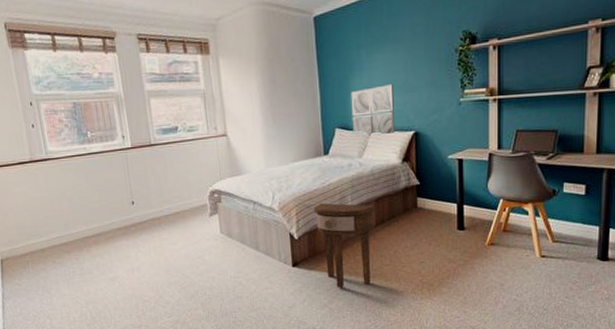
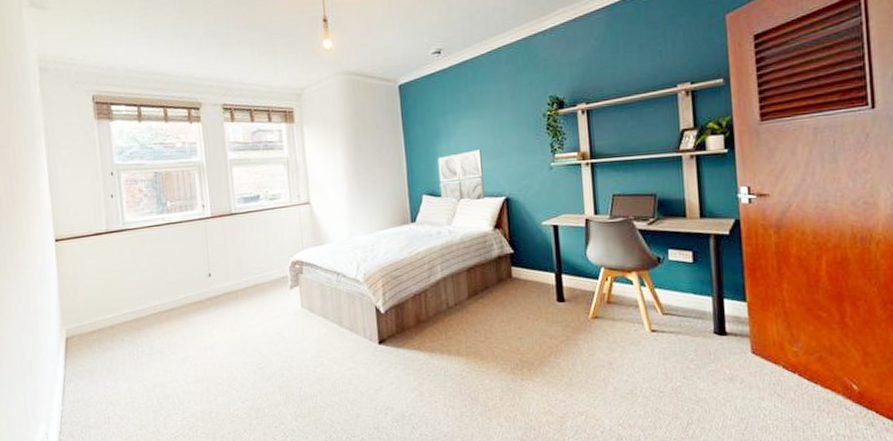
side table: present [313,203,375,289] -> none [401,273,467,369]

